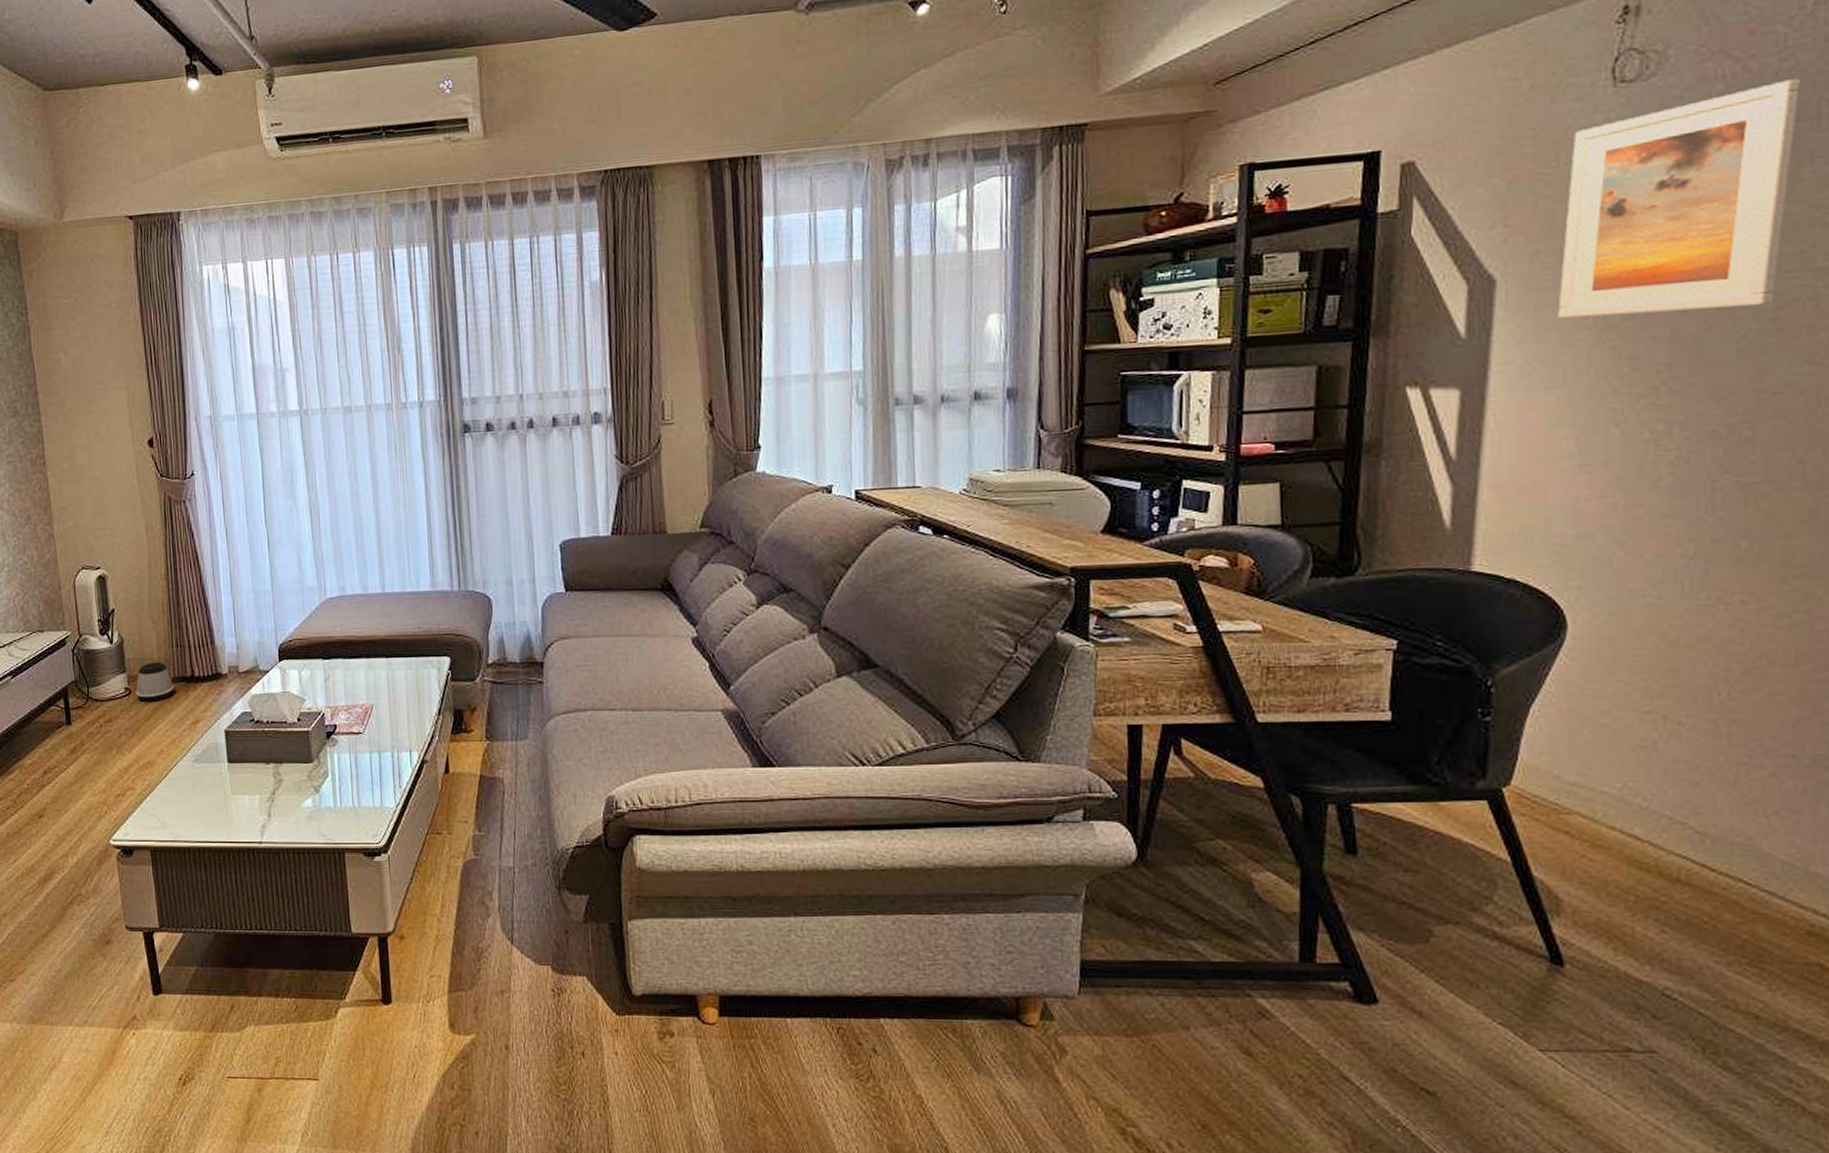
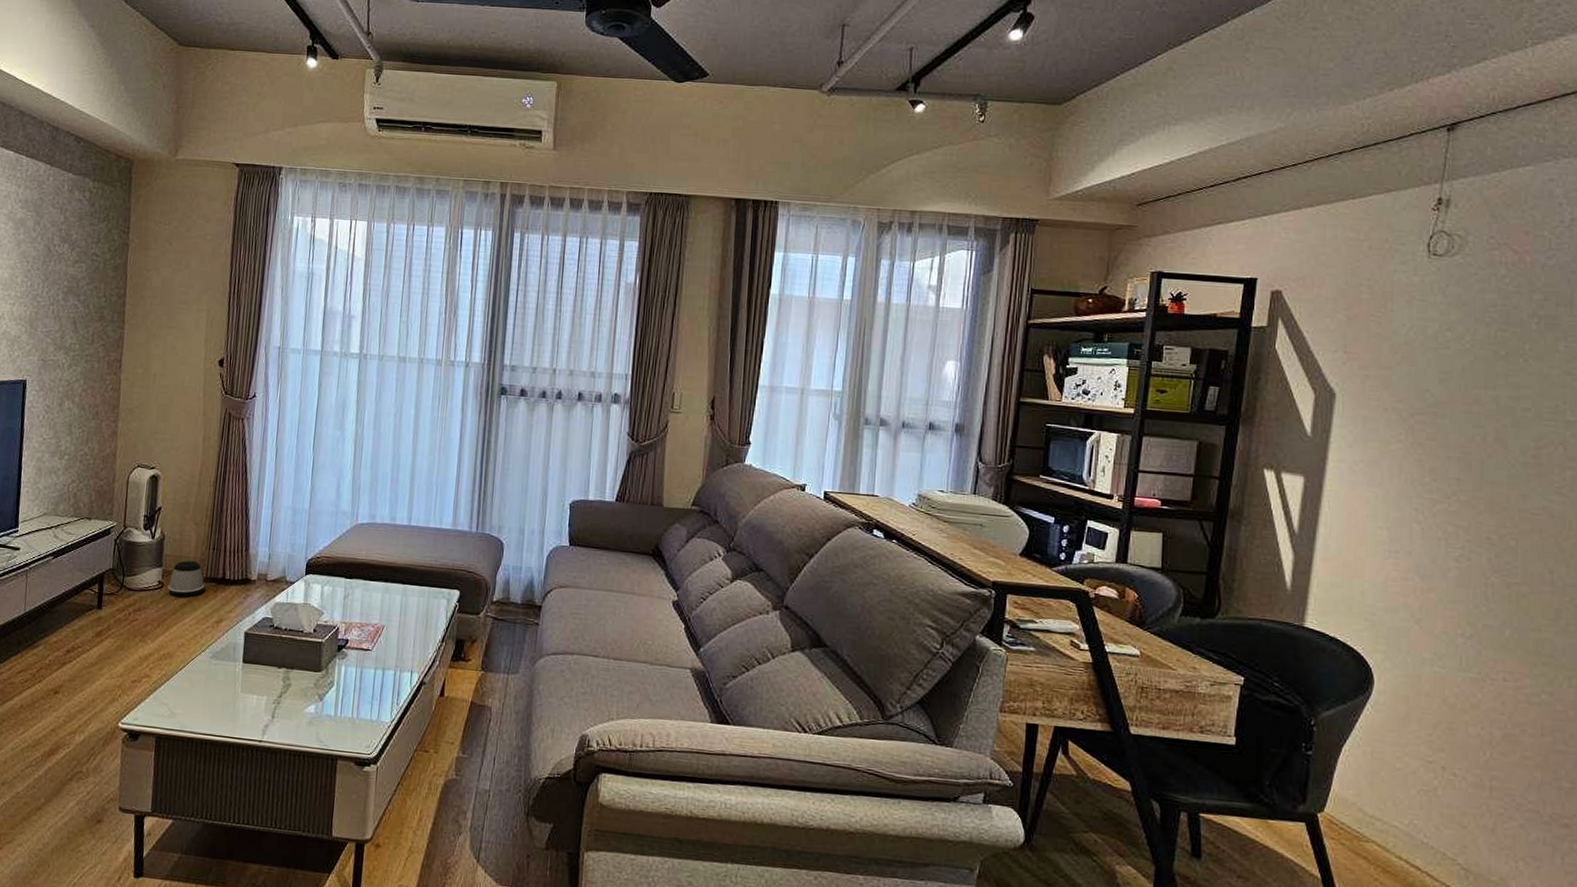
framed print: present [1557,78,1802,319] -> none [1379,273,1560,445]

